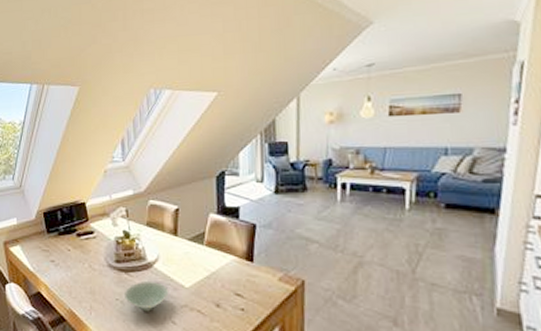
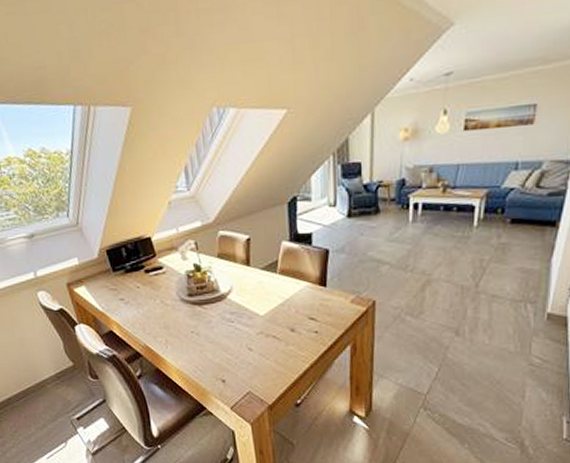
bowl: present [123,282,169,312] -> none [198,312,244,341]

